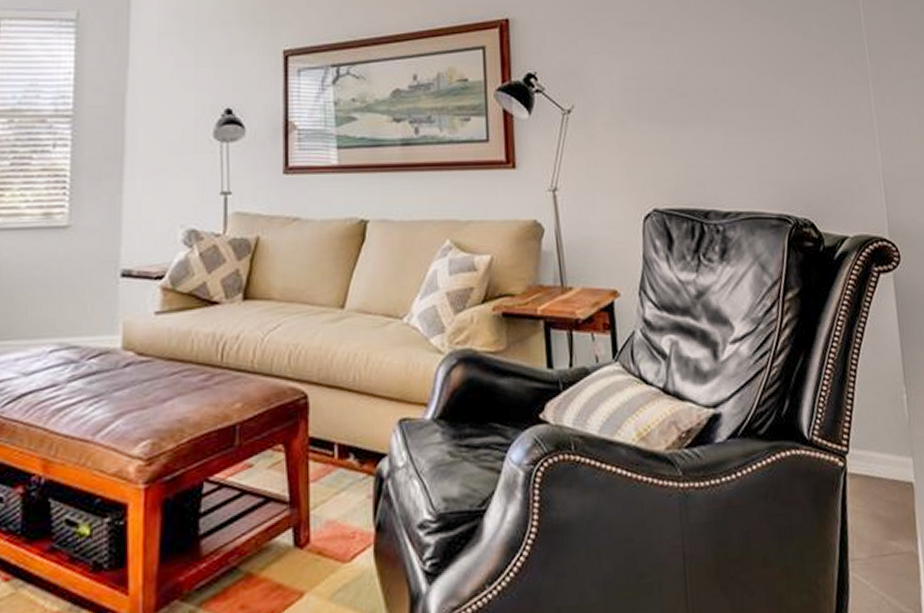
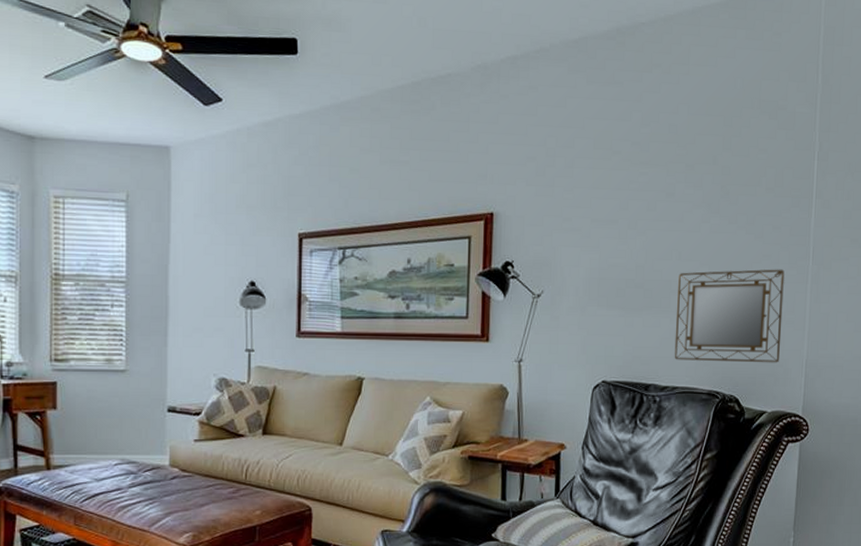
home mirror: none [725,70,853,180] -> present [674,269,785,363]

